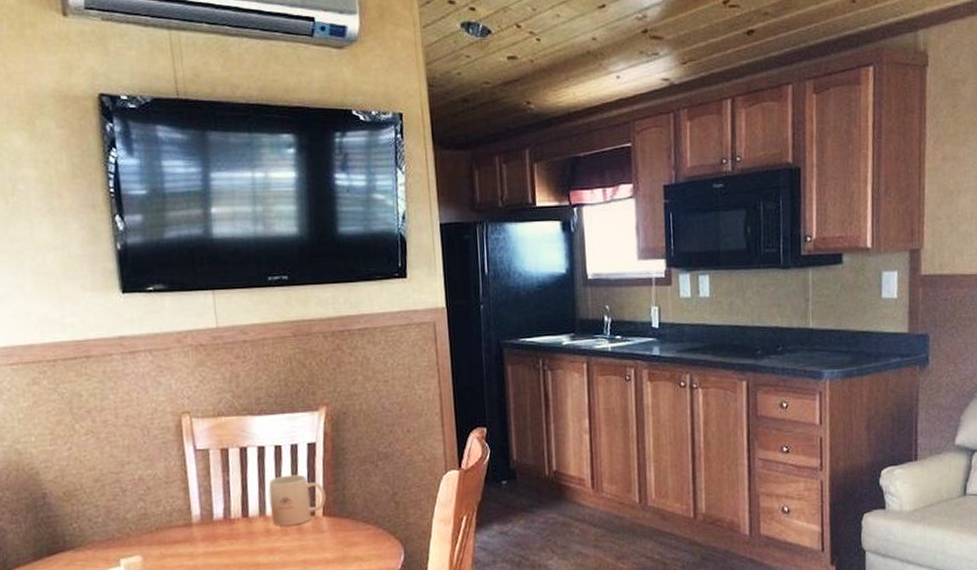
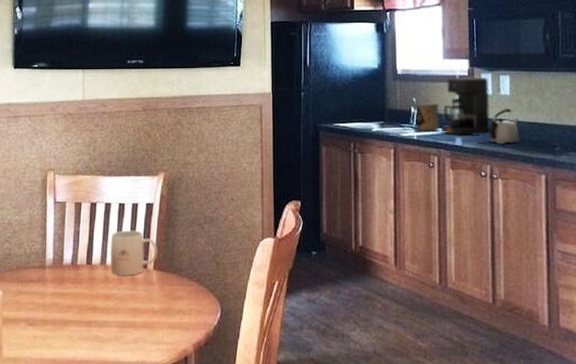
tin can: none [609,309,635,342] -> present [416,102,439,131]
coffee maker: none [637,278,689,344] -> present [440,77,490,136]
kettle: none [688,312,721,351] -> present [489,109,520,144]

